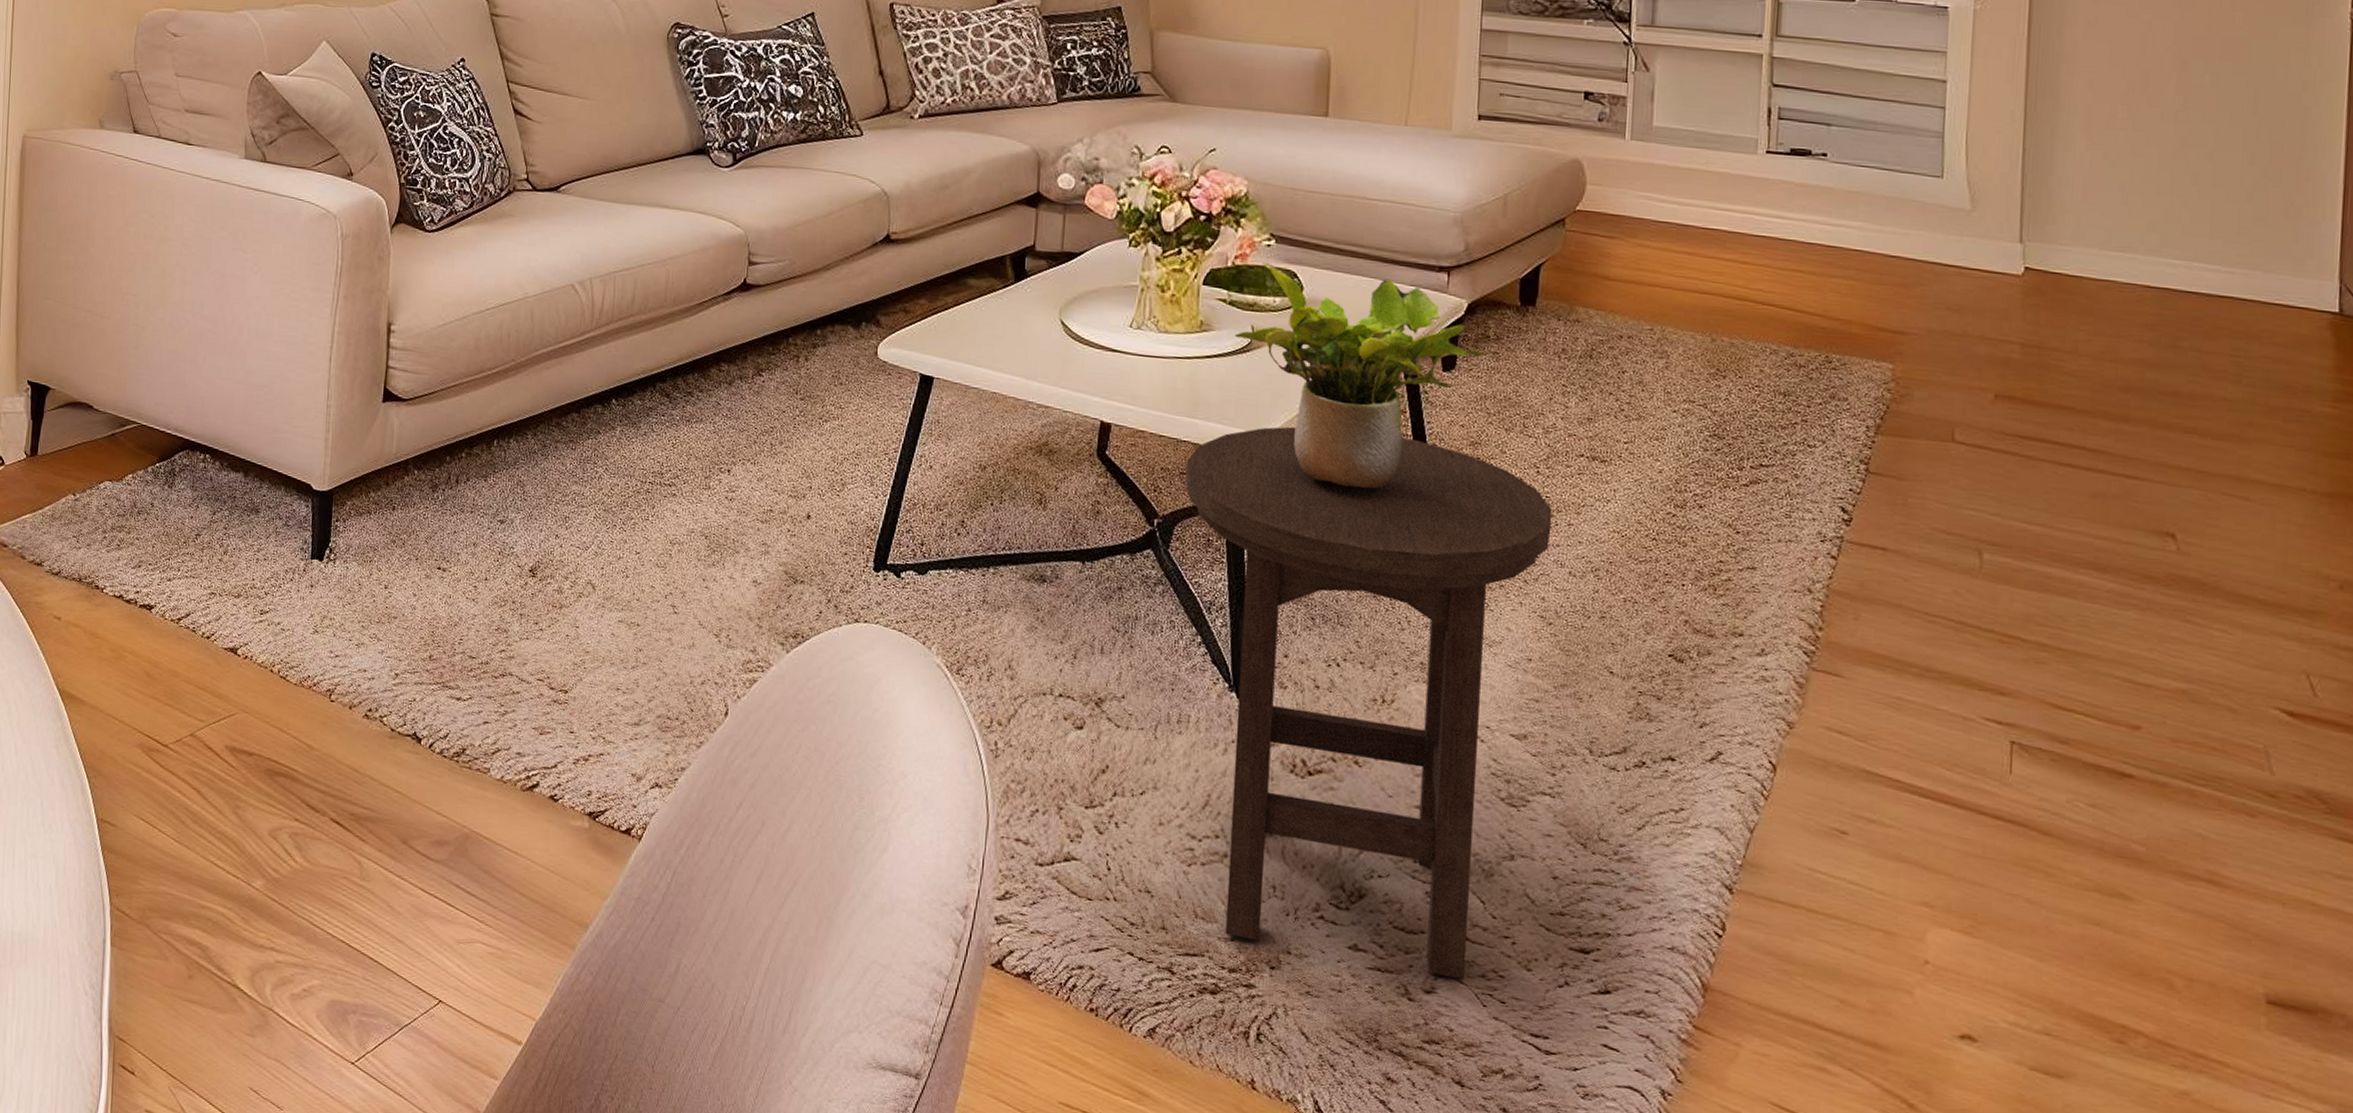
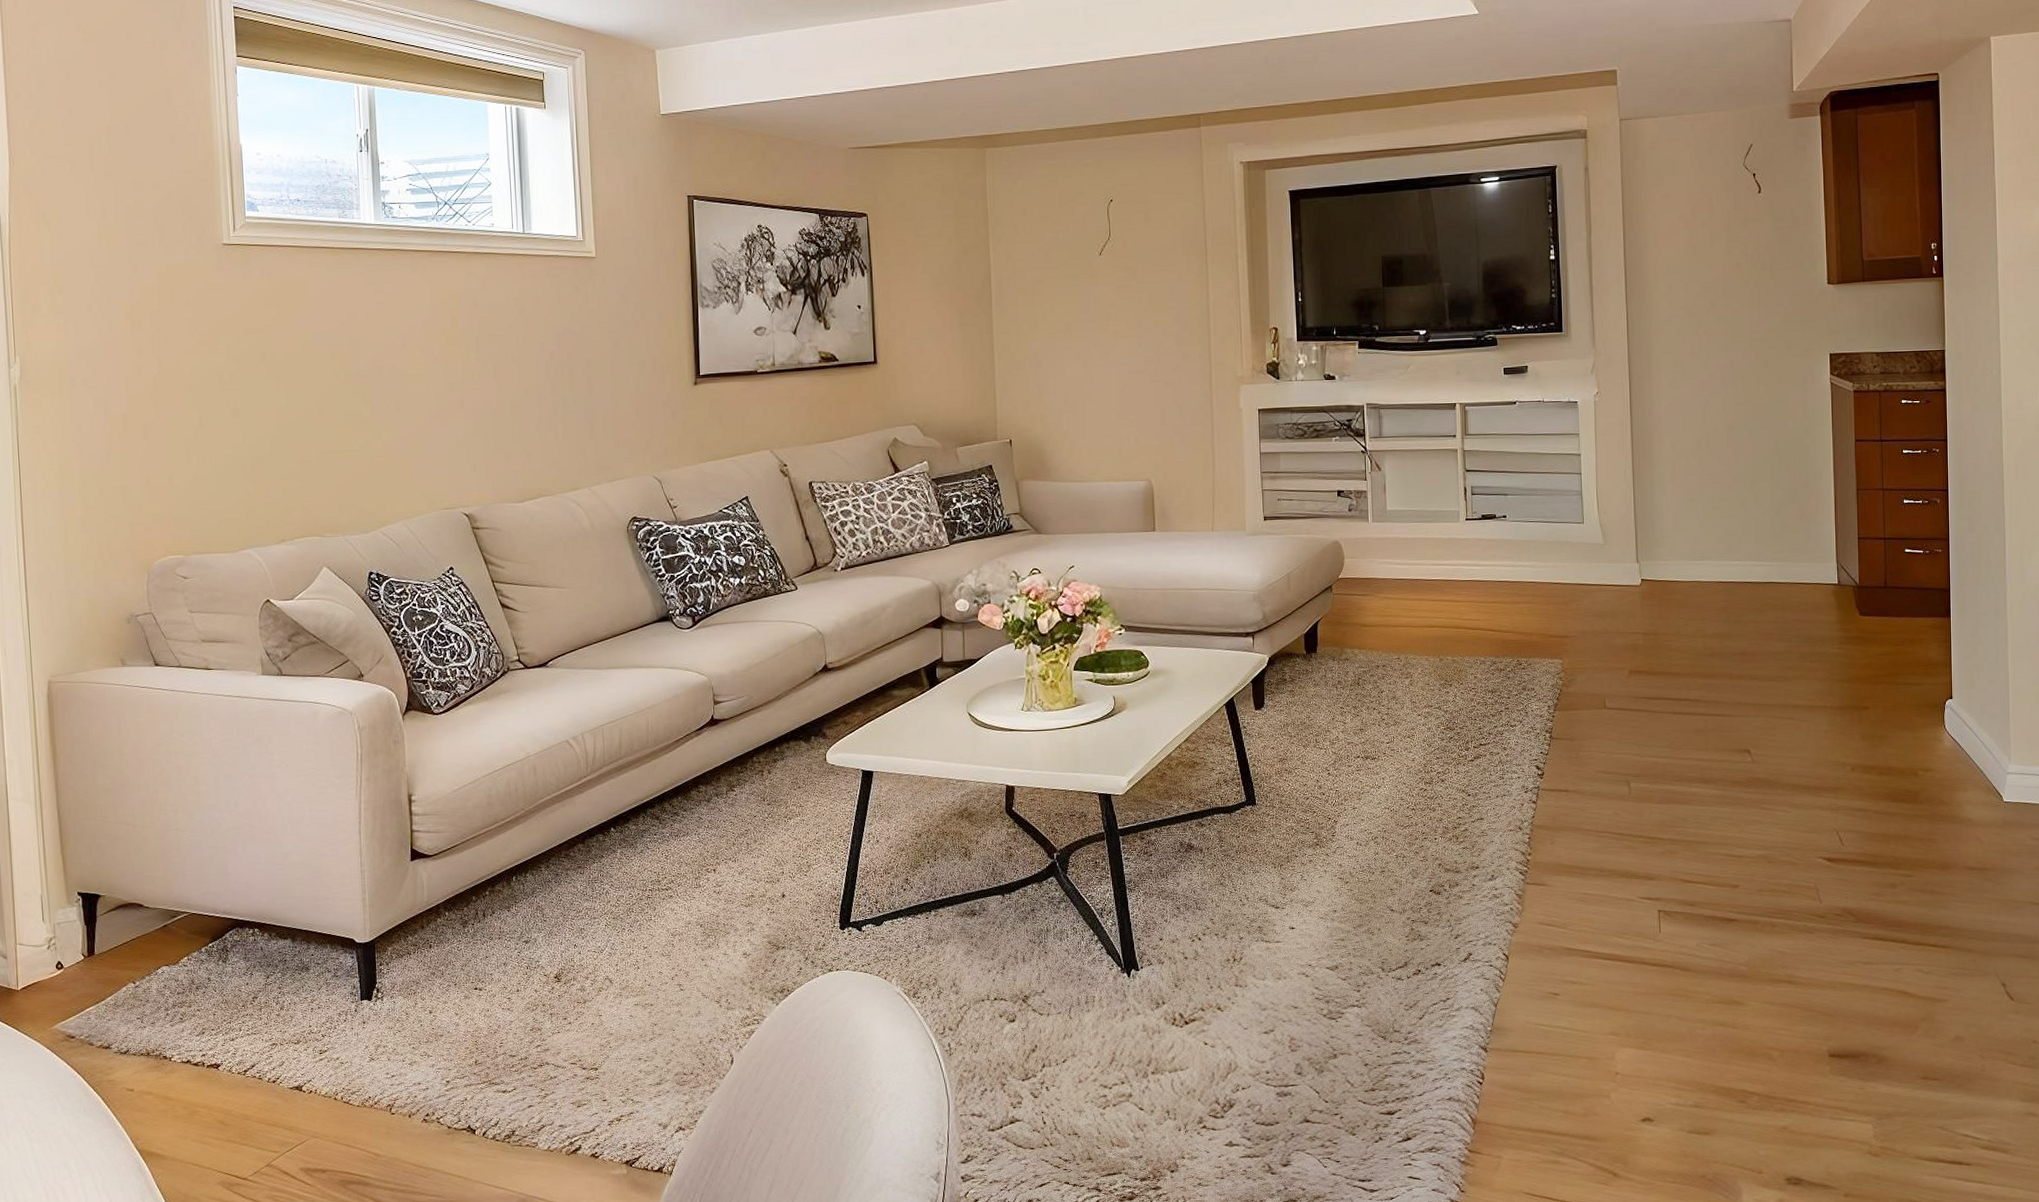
stool: present [1185,426,1553,980] -> none [1074,763,1342,1155]
potted plant: present [1234,263,1484,490] -> none [1101,647,1283,806]

